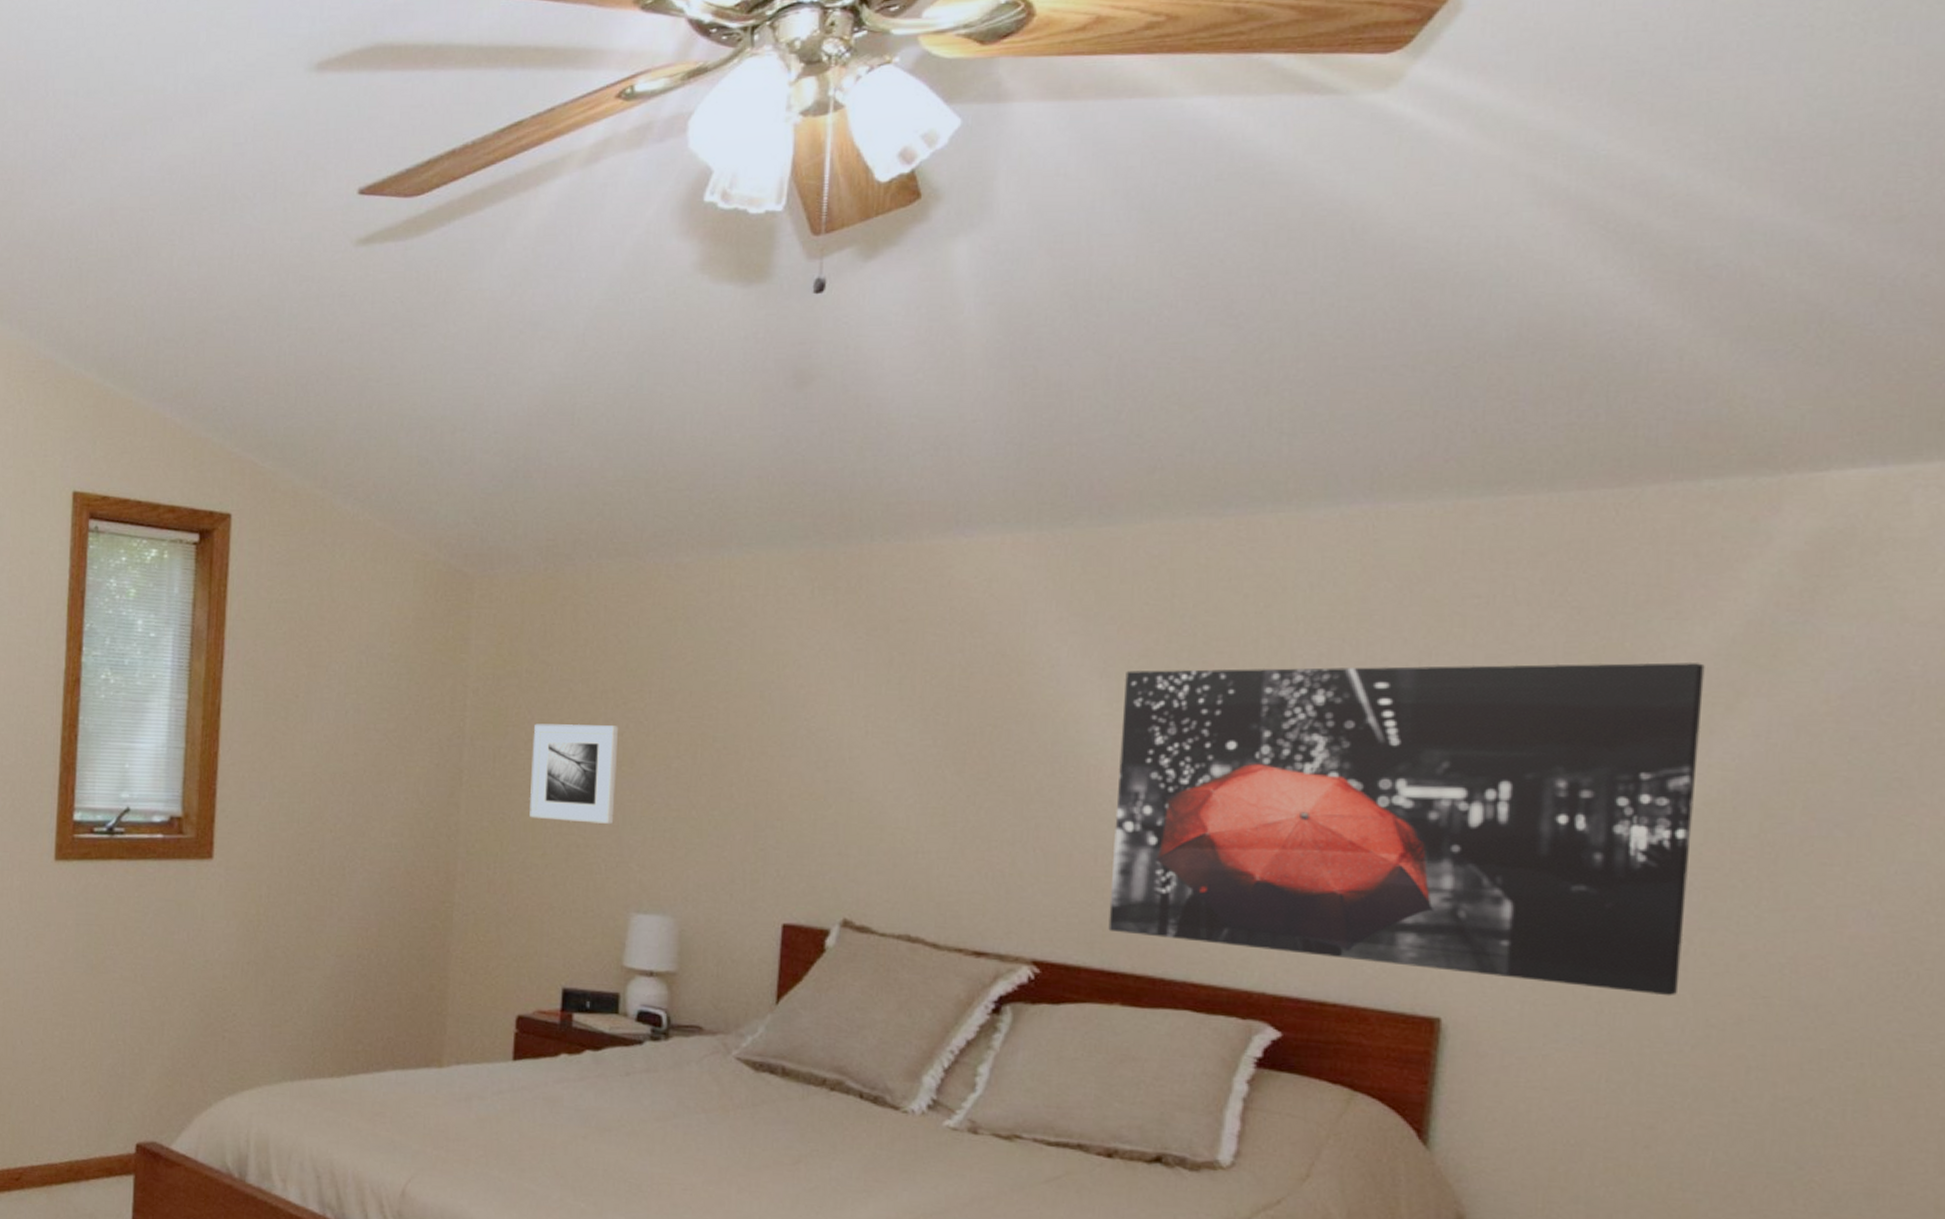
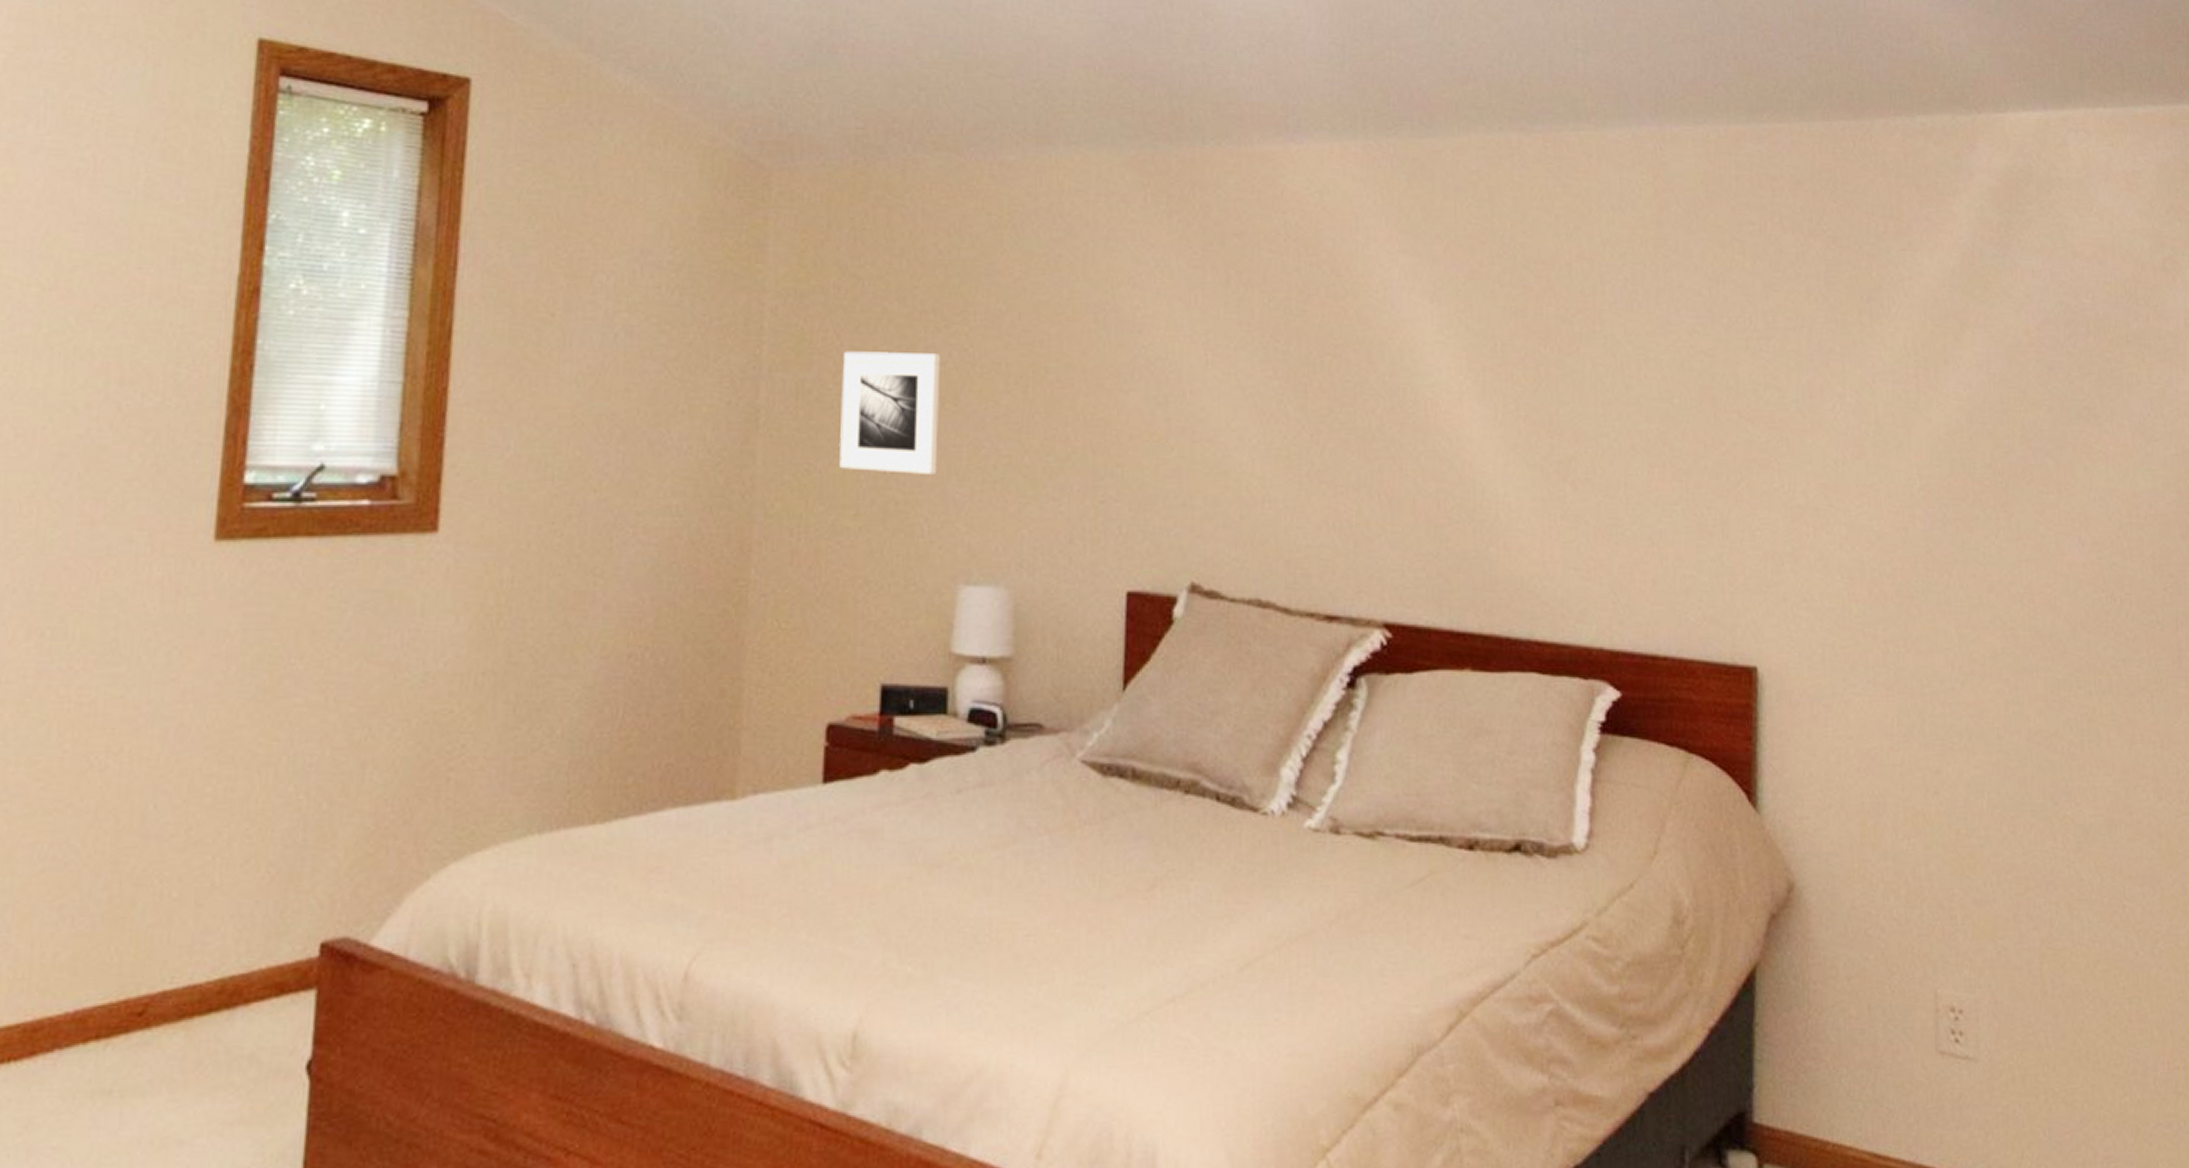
wall art: present [1108,662,1705,996] -> none [1454,293,1945,632]

